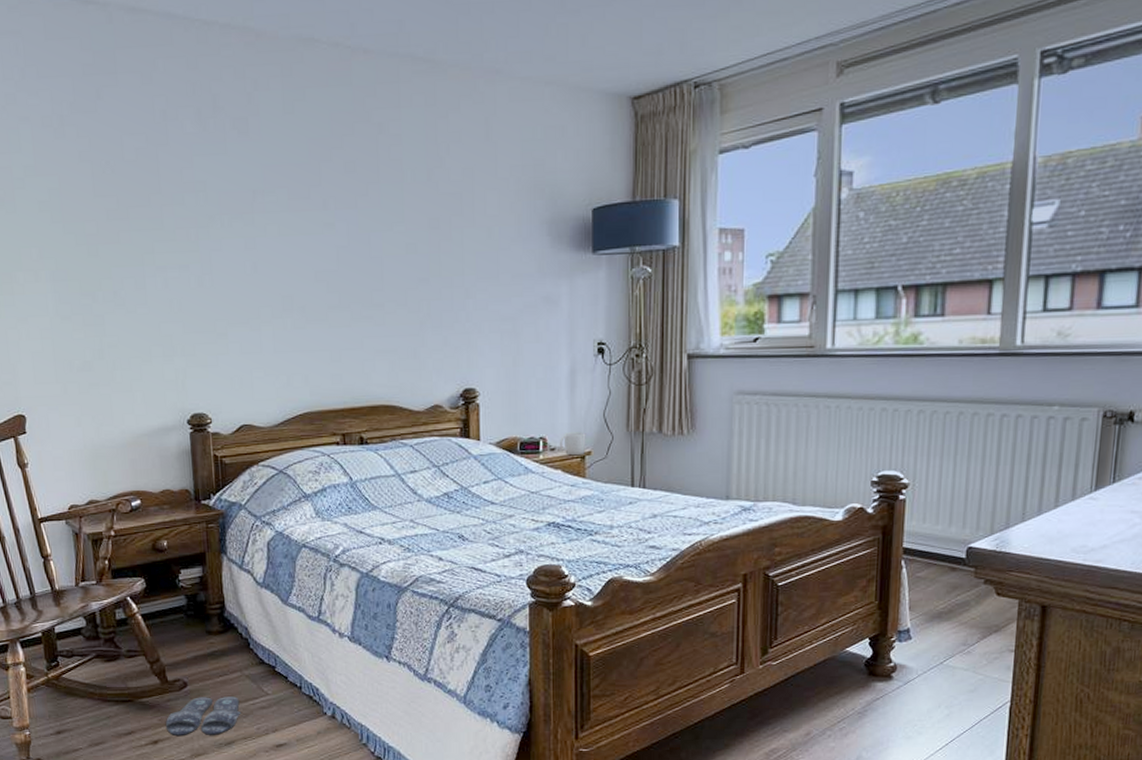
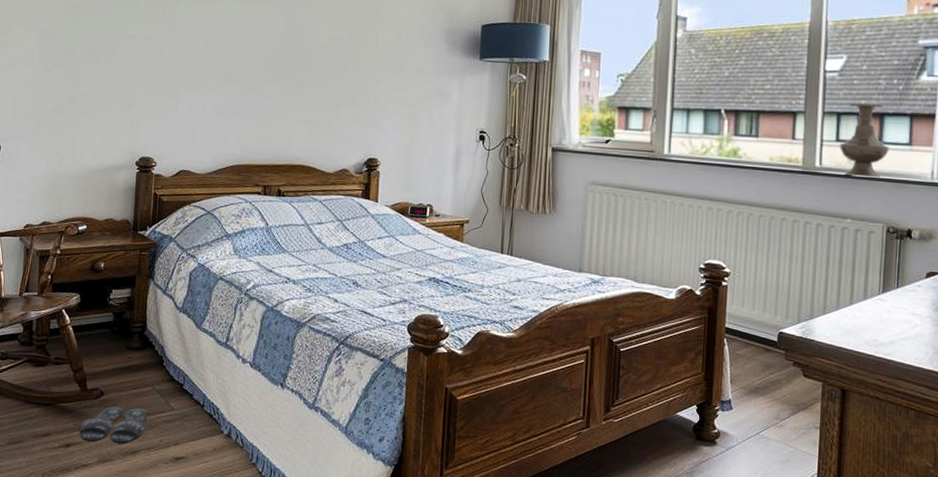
mug: present [559,432,586,456] -> none [443,202,466,223]
vase: none [1046,259,1110,353] -> present [839,103,889,178]

